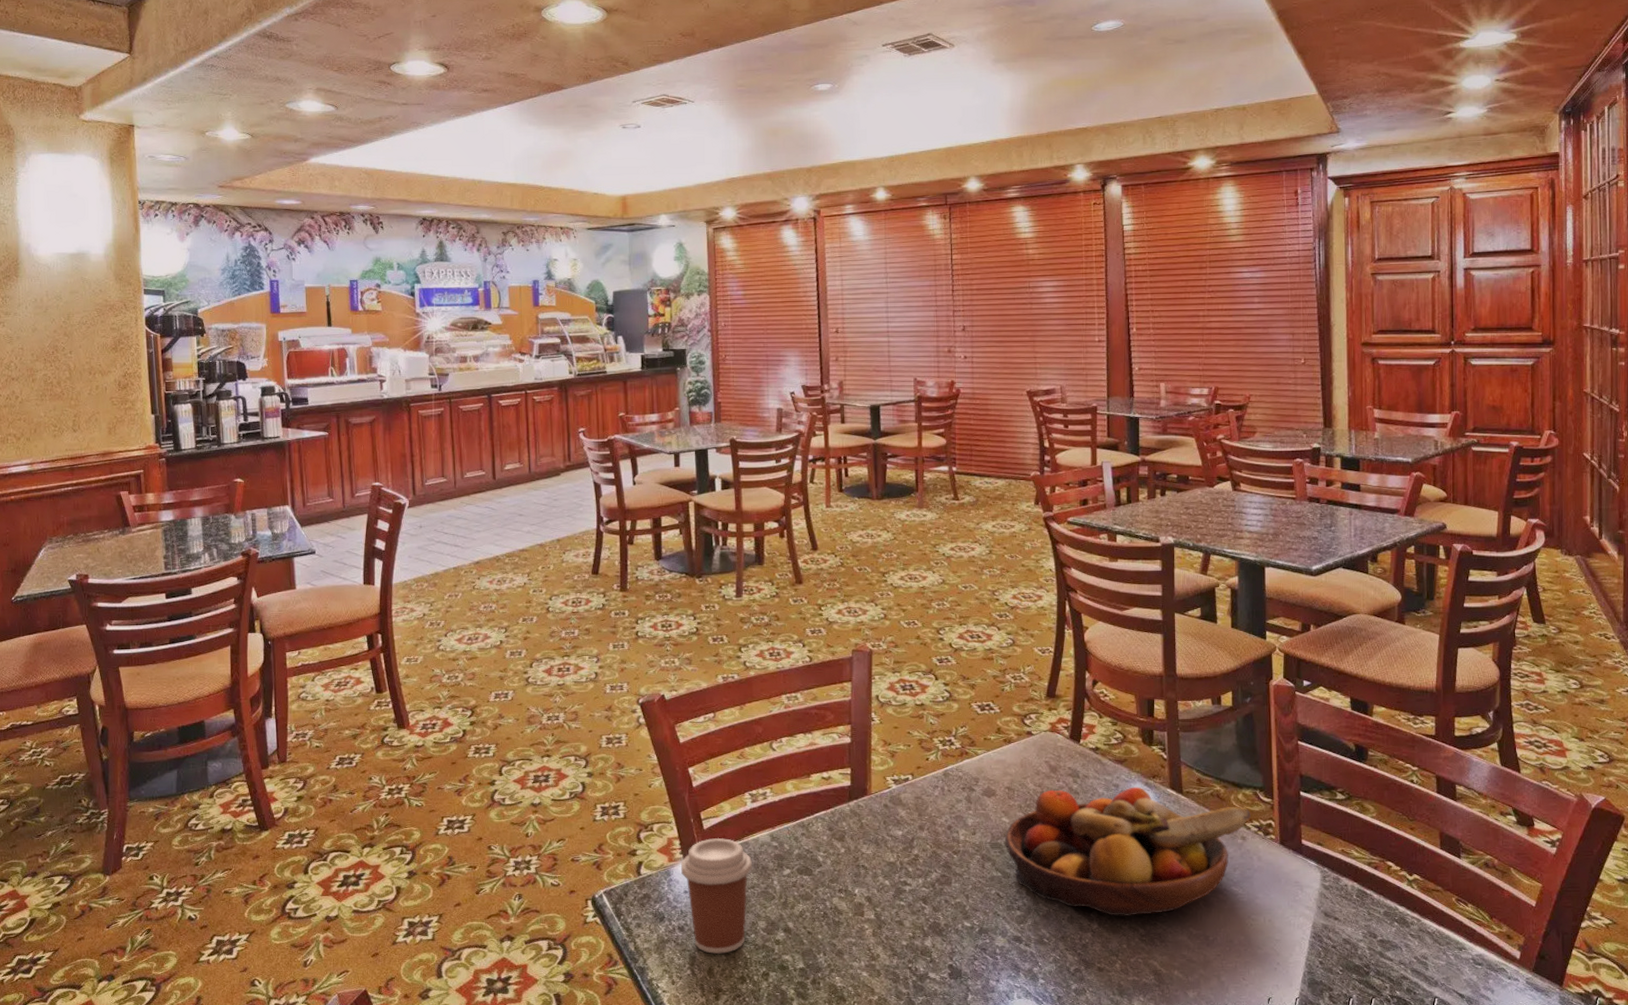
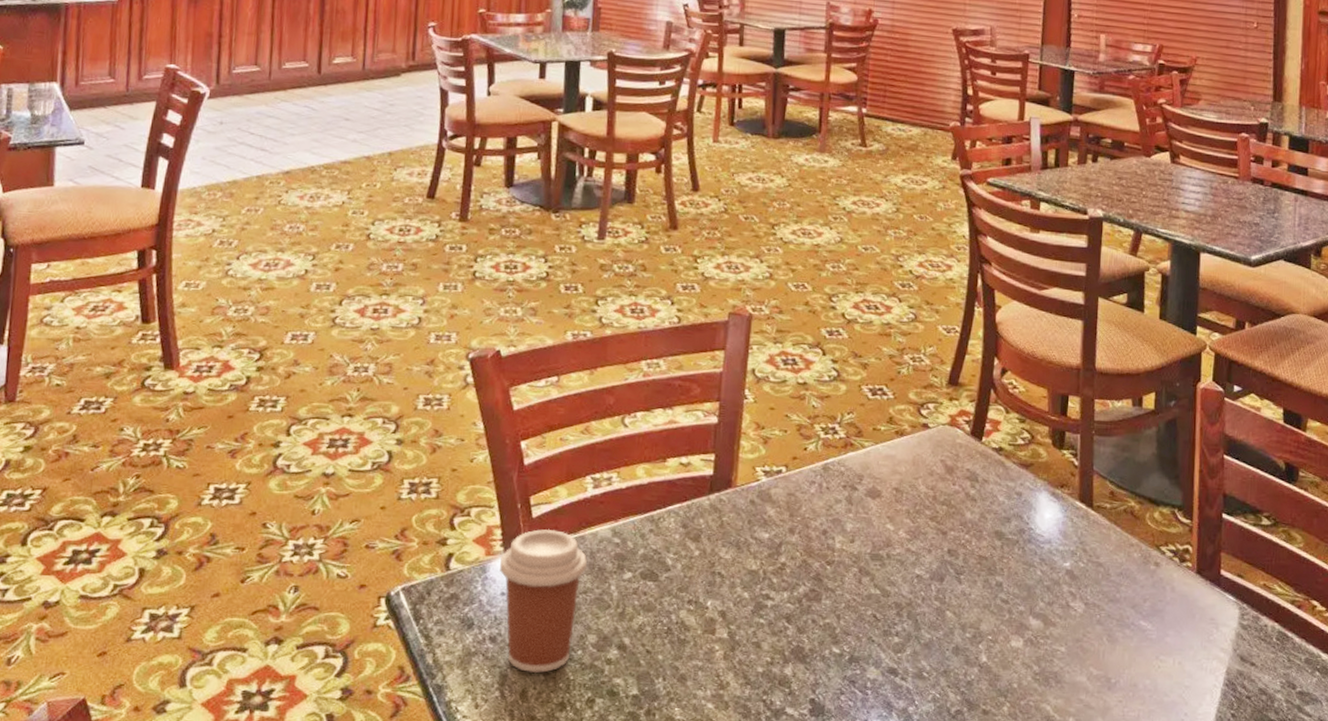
fruit bowl: present [1005,787,1251,917] -> none [887,494,1167,651]

